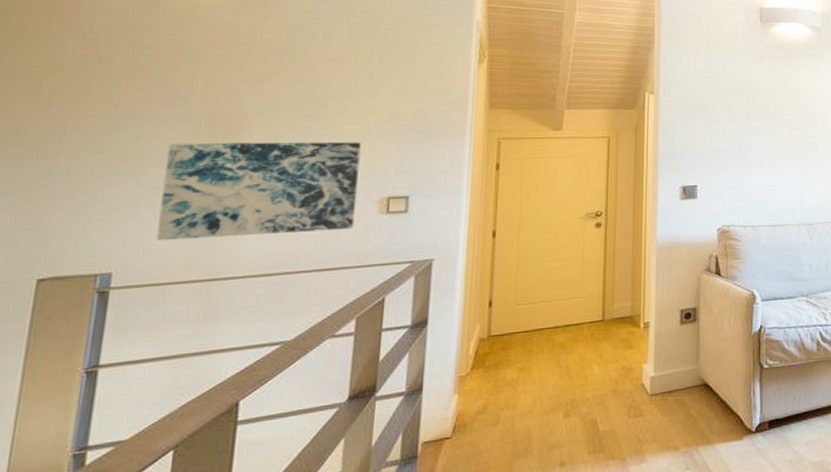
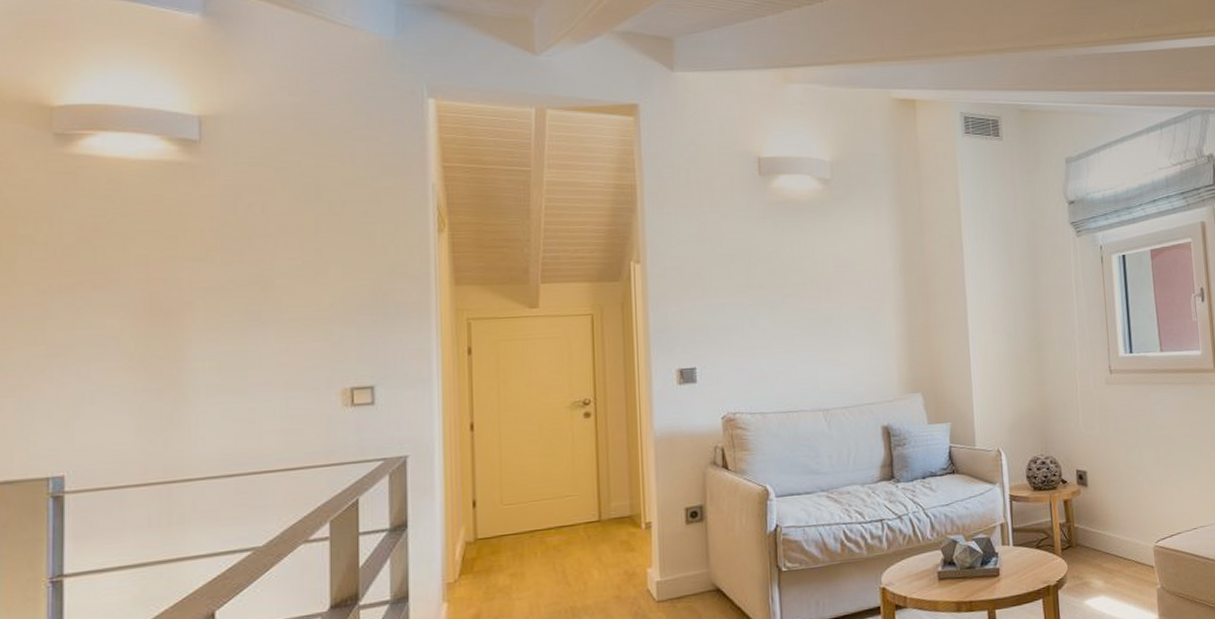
wall art: present [156,141,361,241] -> none [106,326,317,441]

